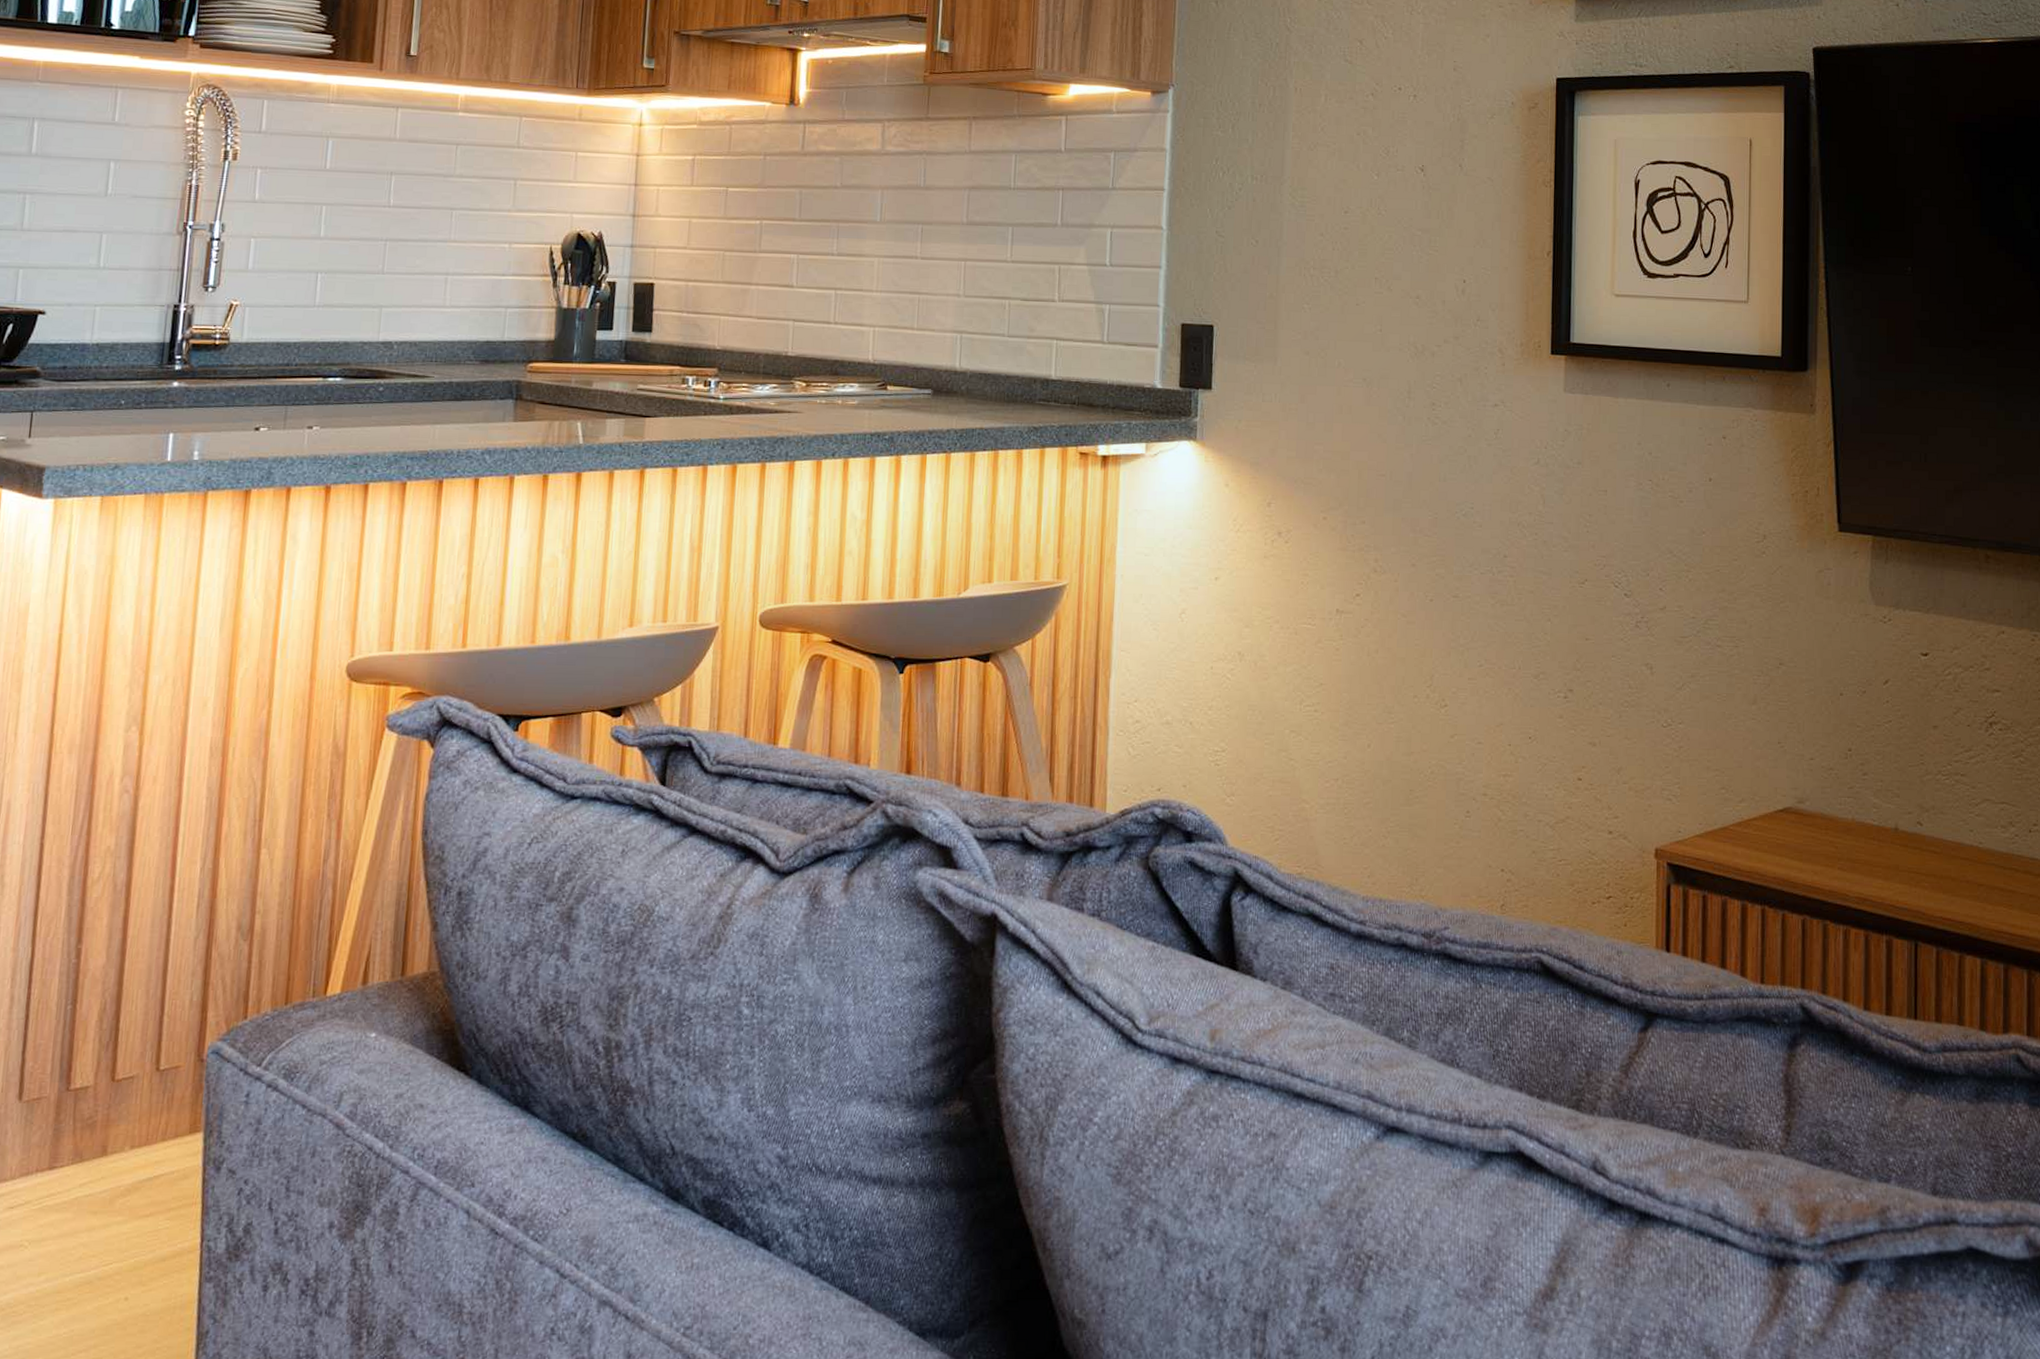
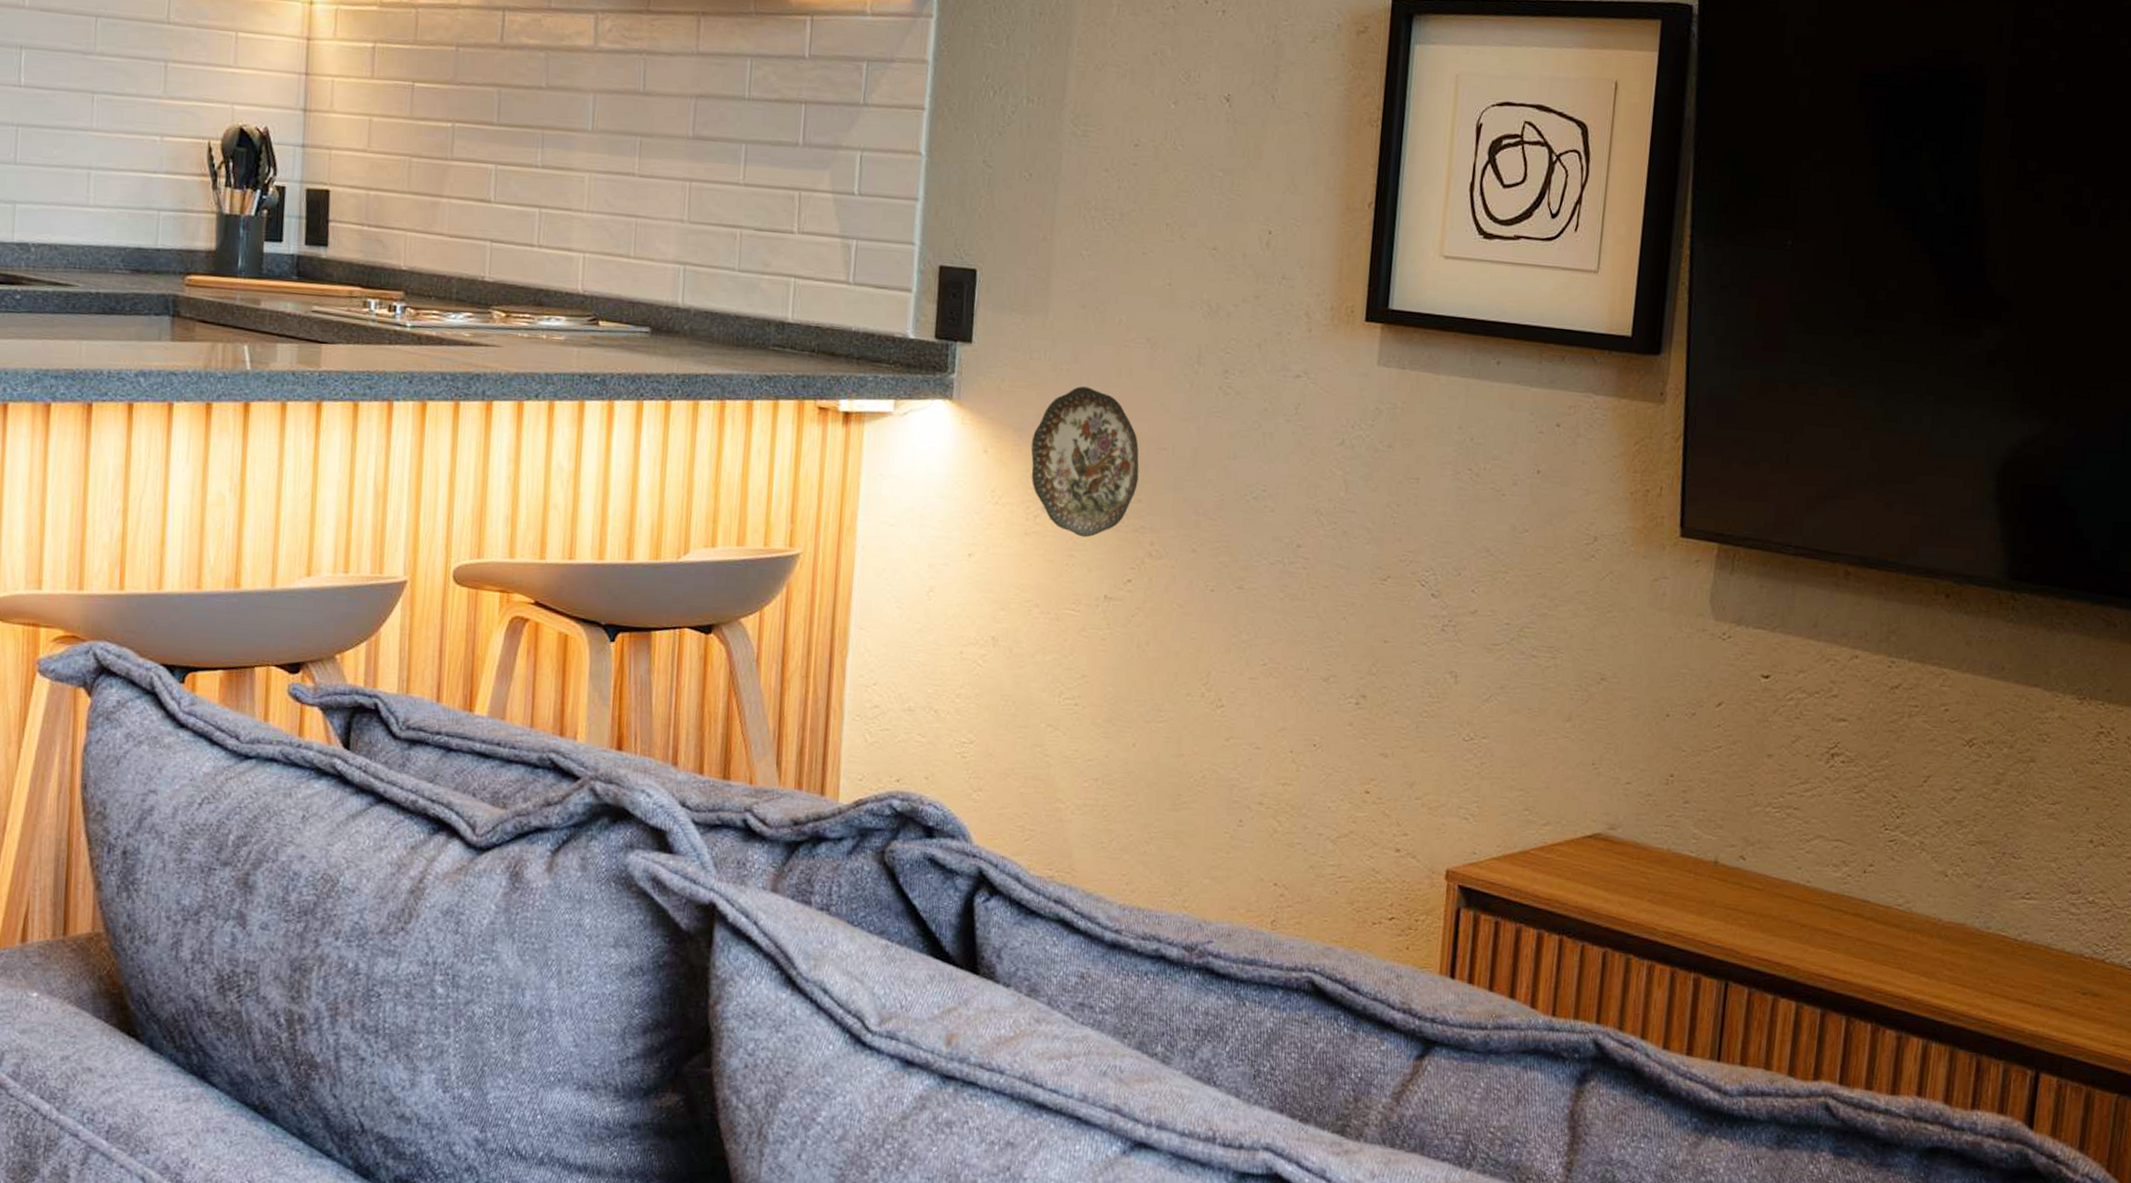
decorative plate: none [1266,423,1362,558] -> present [1030,386,1139,538]

